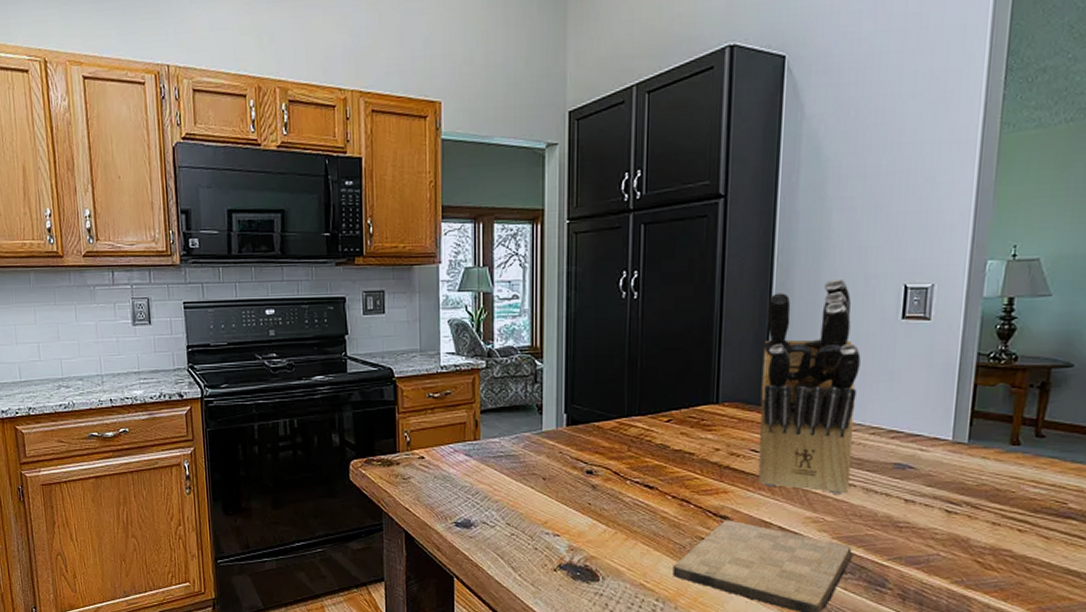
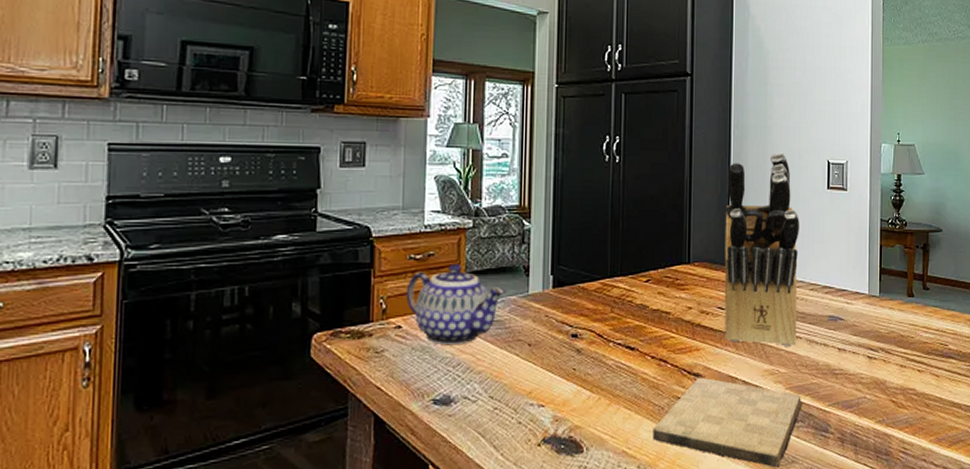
teapot: none [427,402,519,476] -> present [406,264,506,346]

